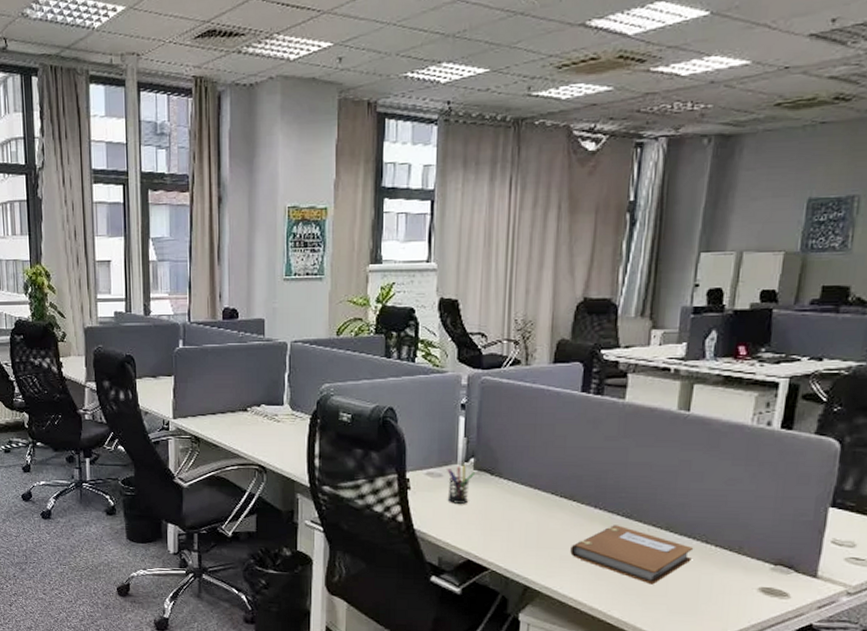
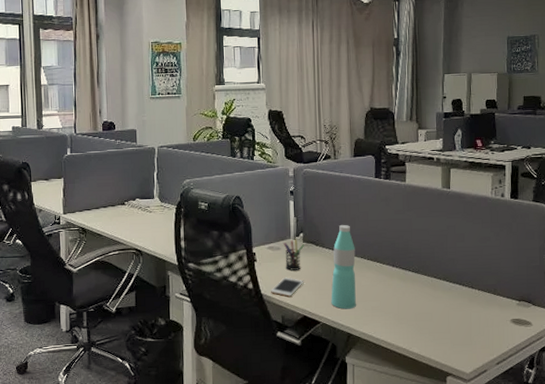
cell phone: none [425,511,471,535] -> present [270,277,304,297]
water bottle: none [505,450,544,557] -> present [331,224,356,309]
notebook: present [570,525,694,585] -> none [379,279,464,324]

